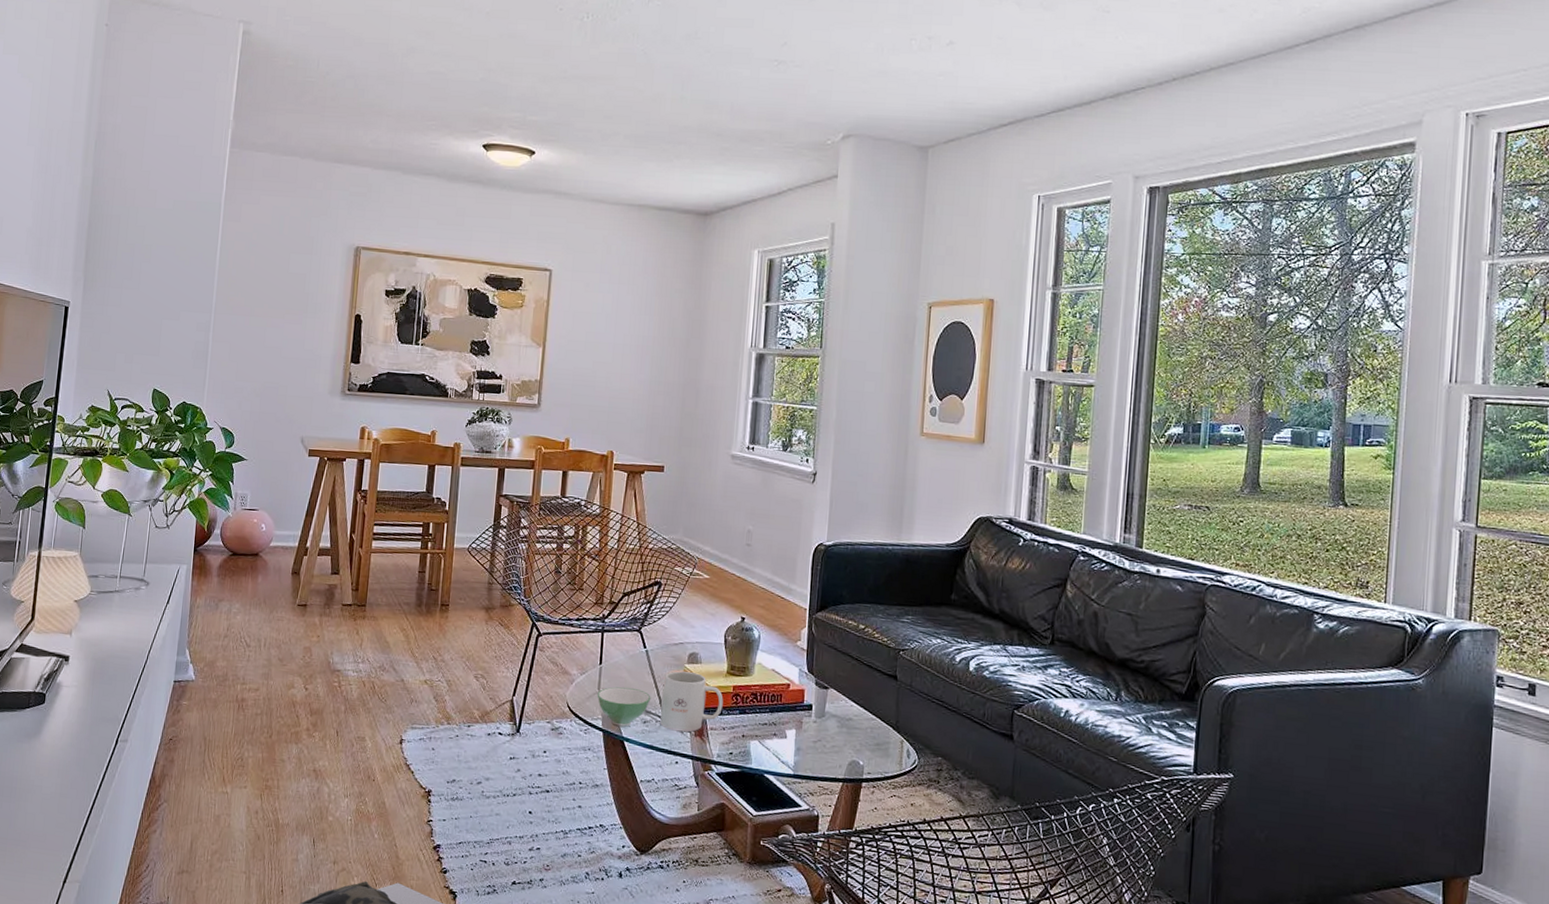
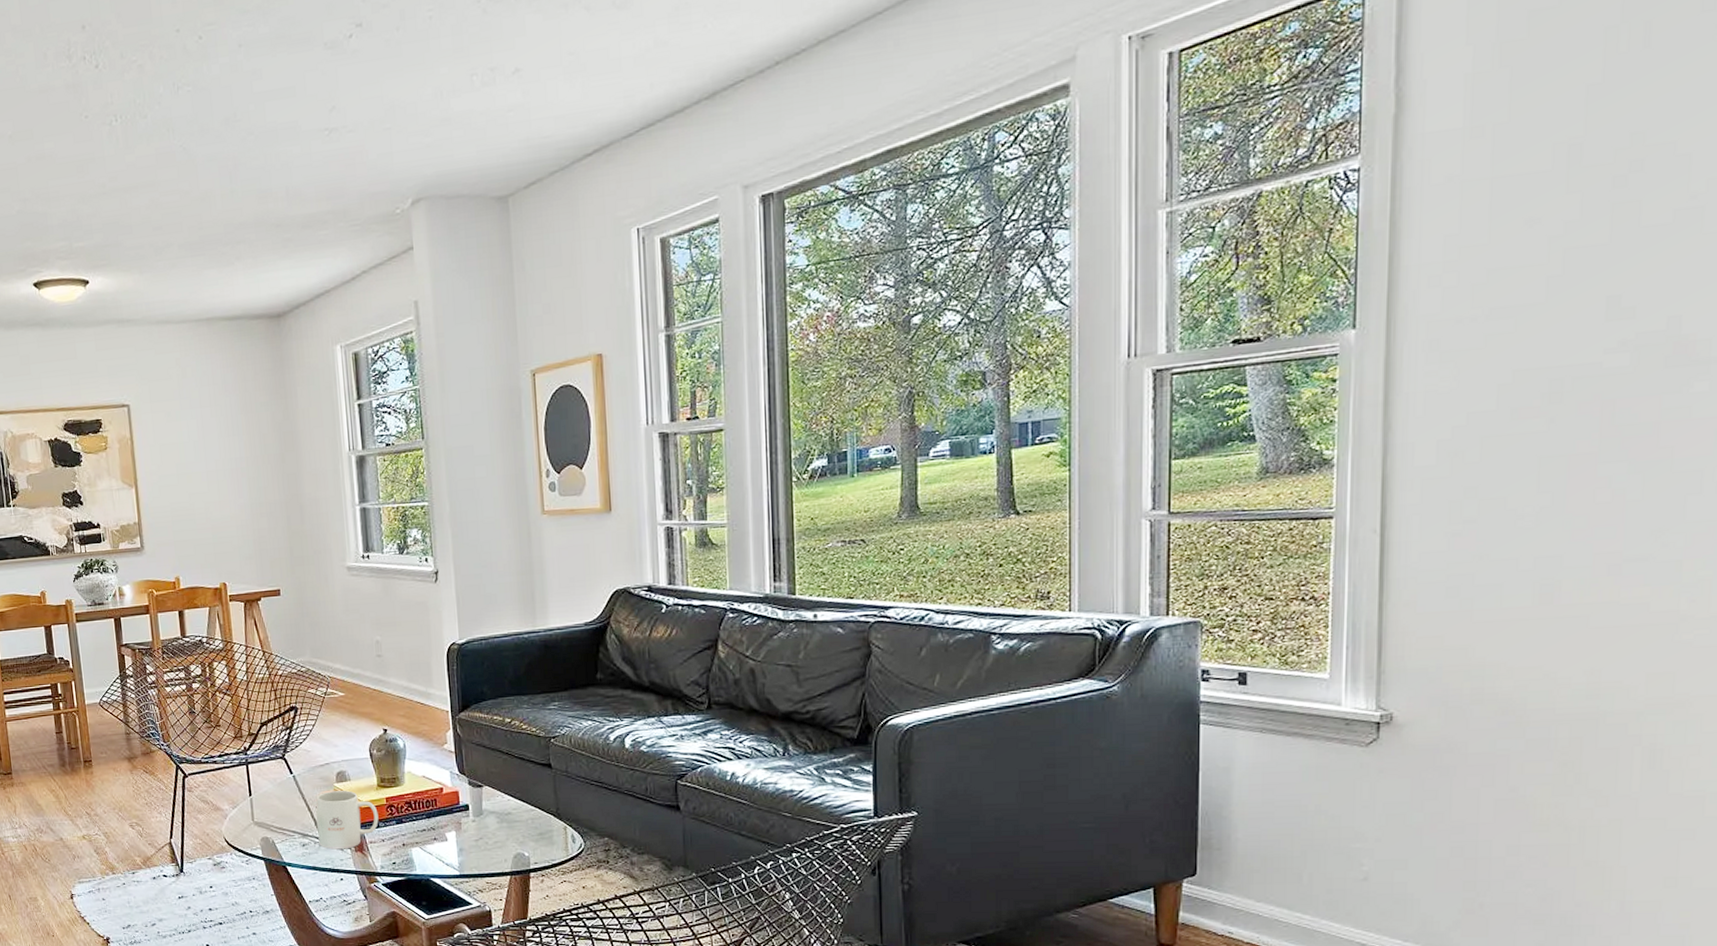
bowl: present [597,686,651,728] -> none [252,814,306,854]

